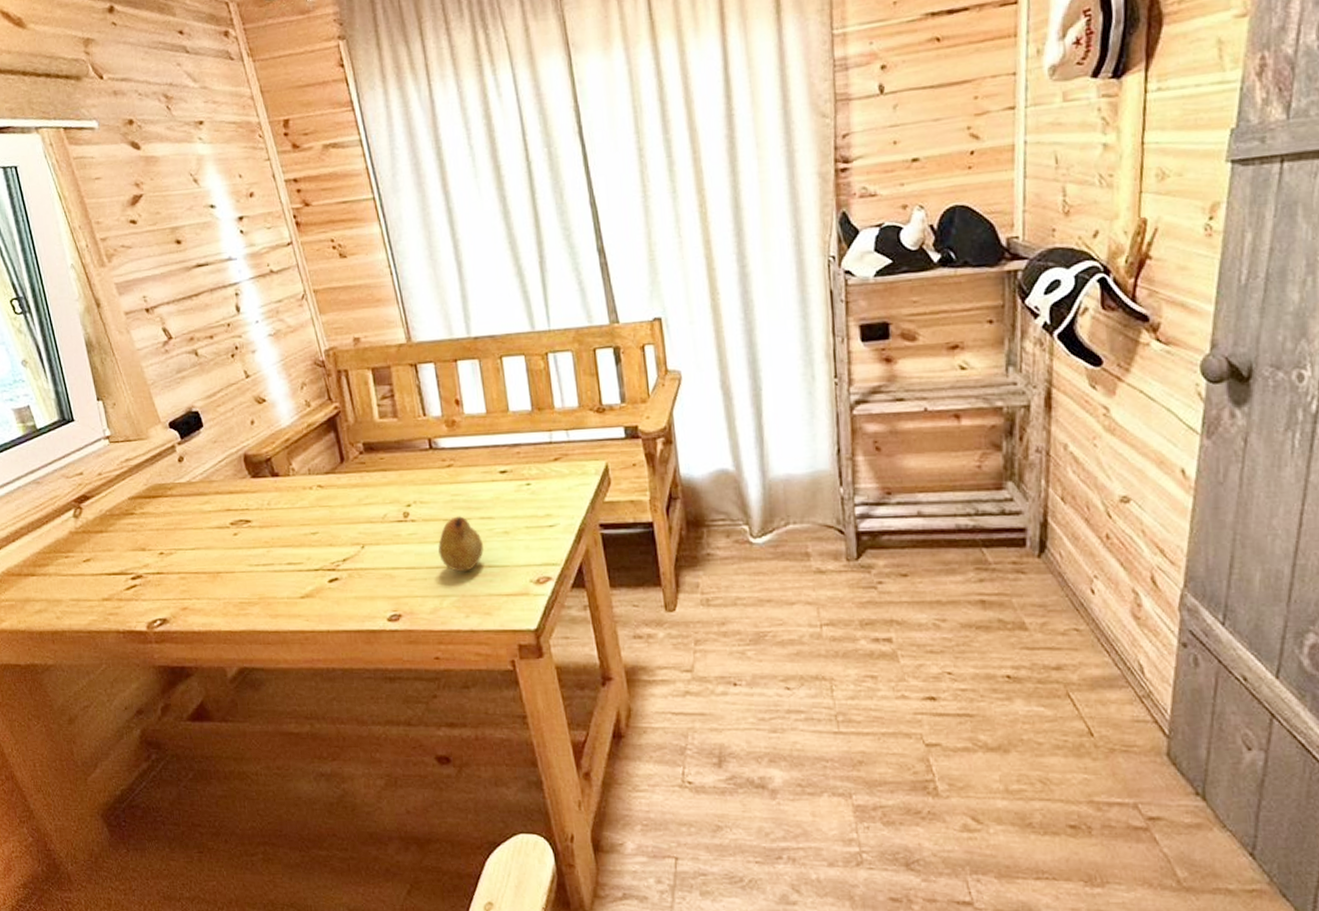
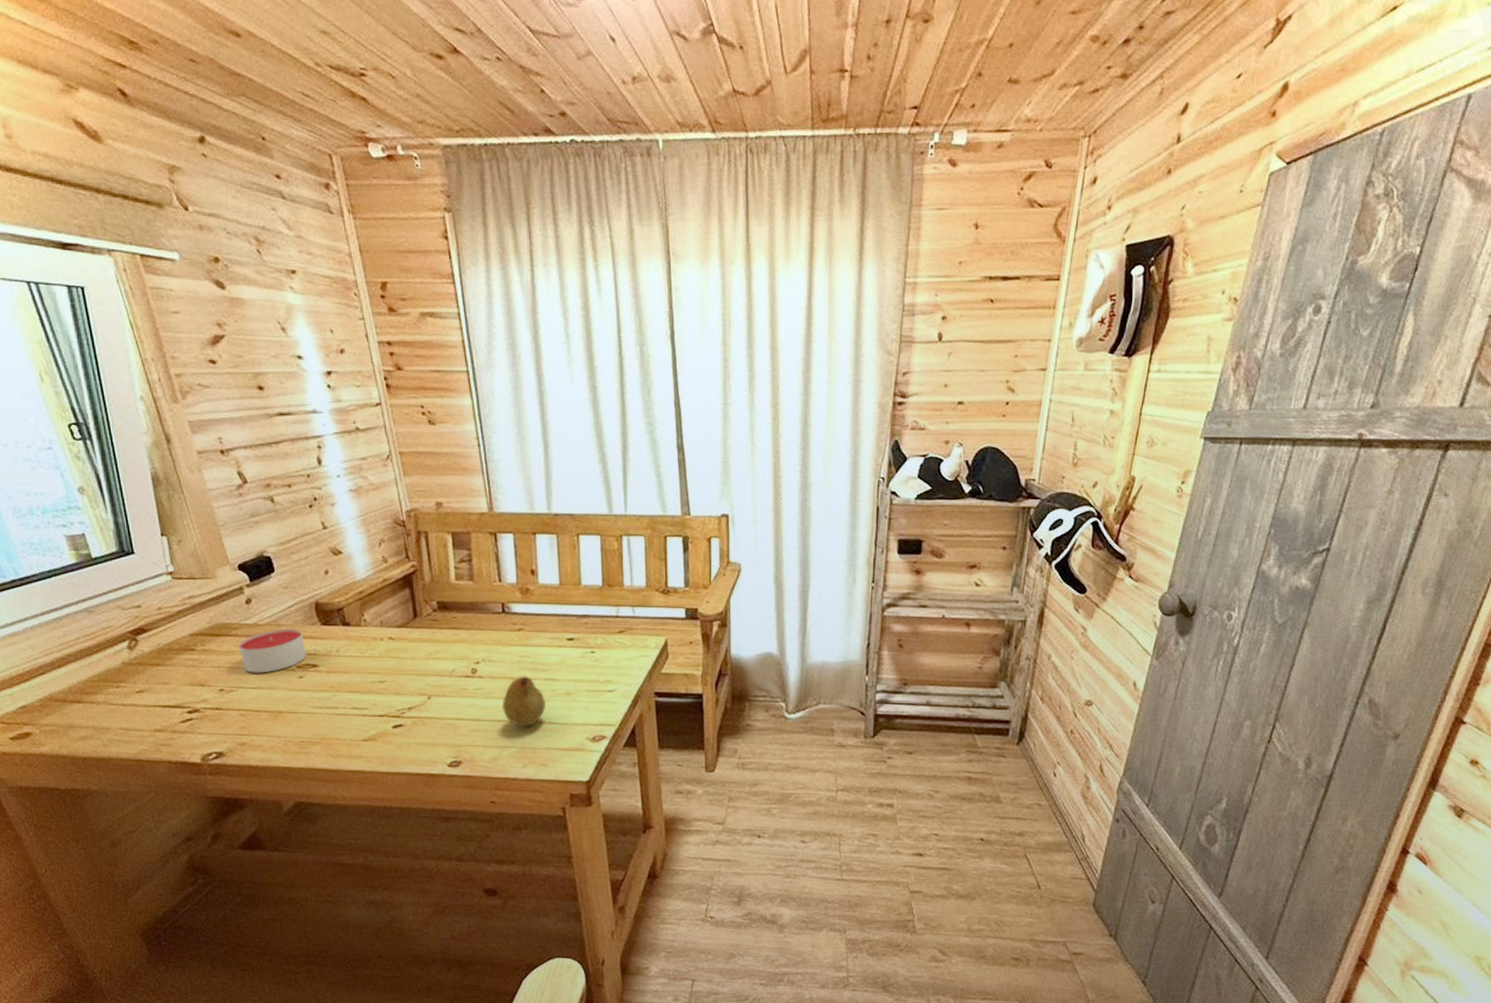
candle: none [174,484,240,534] -> present [238,628,307,673]

